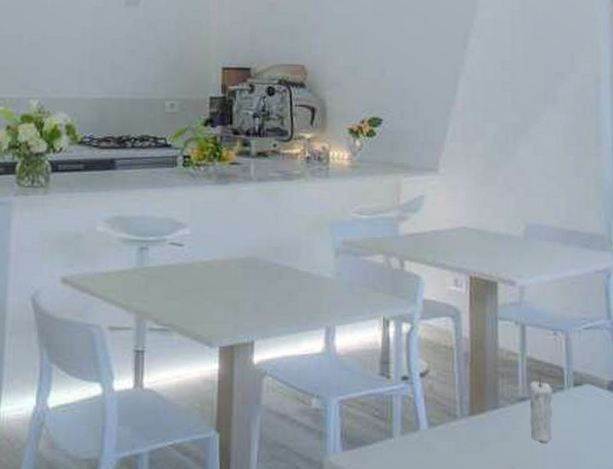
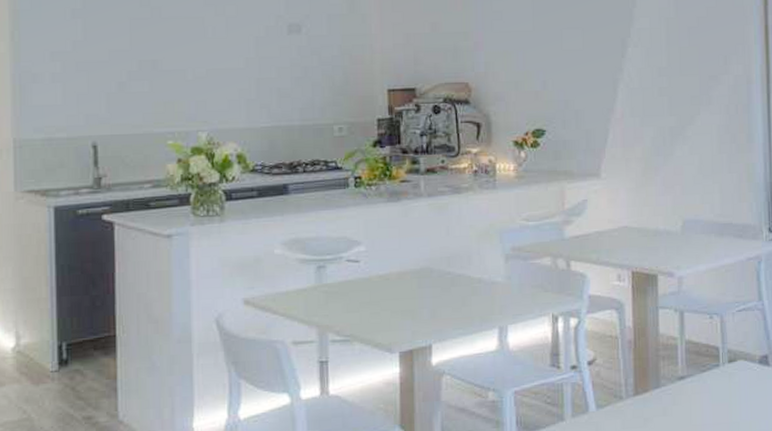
candle: present [529,377,554,442] -> none [688,357,710,414]

